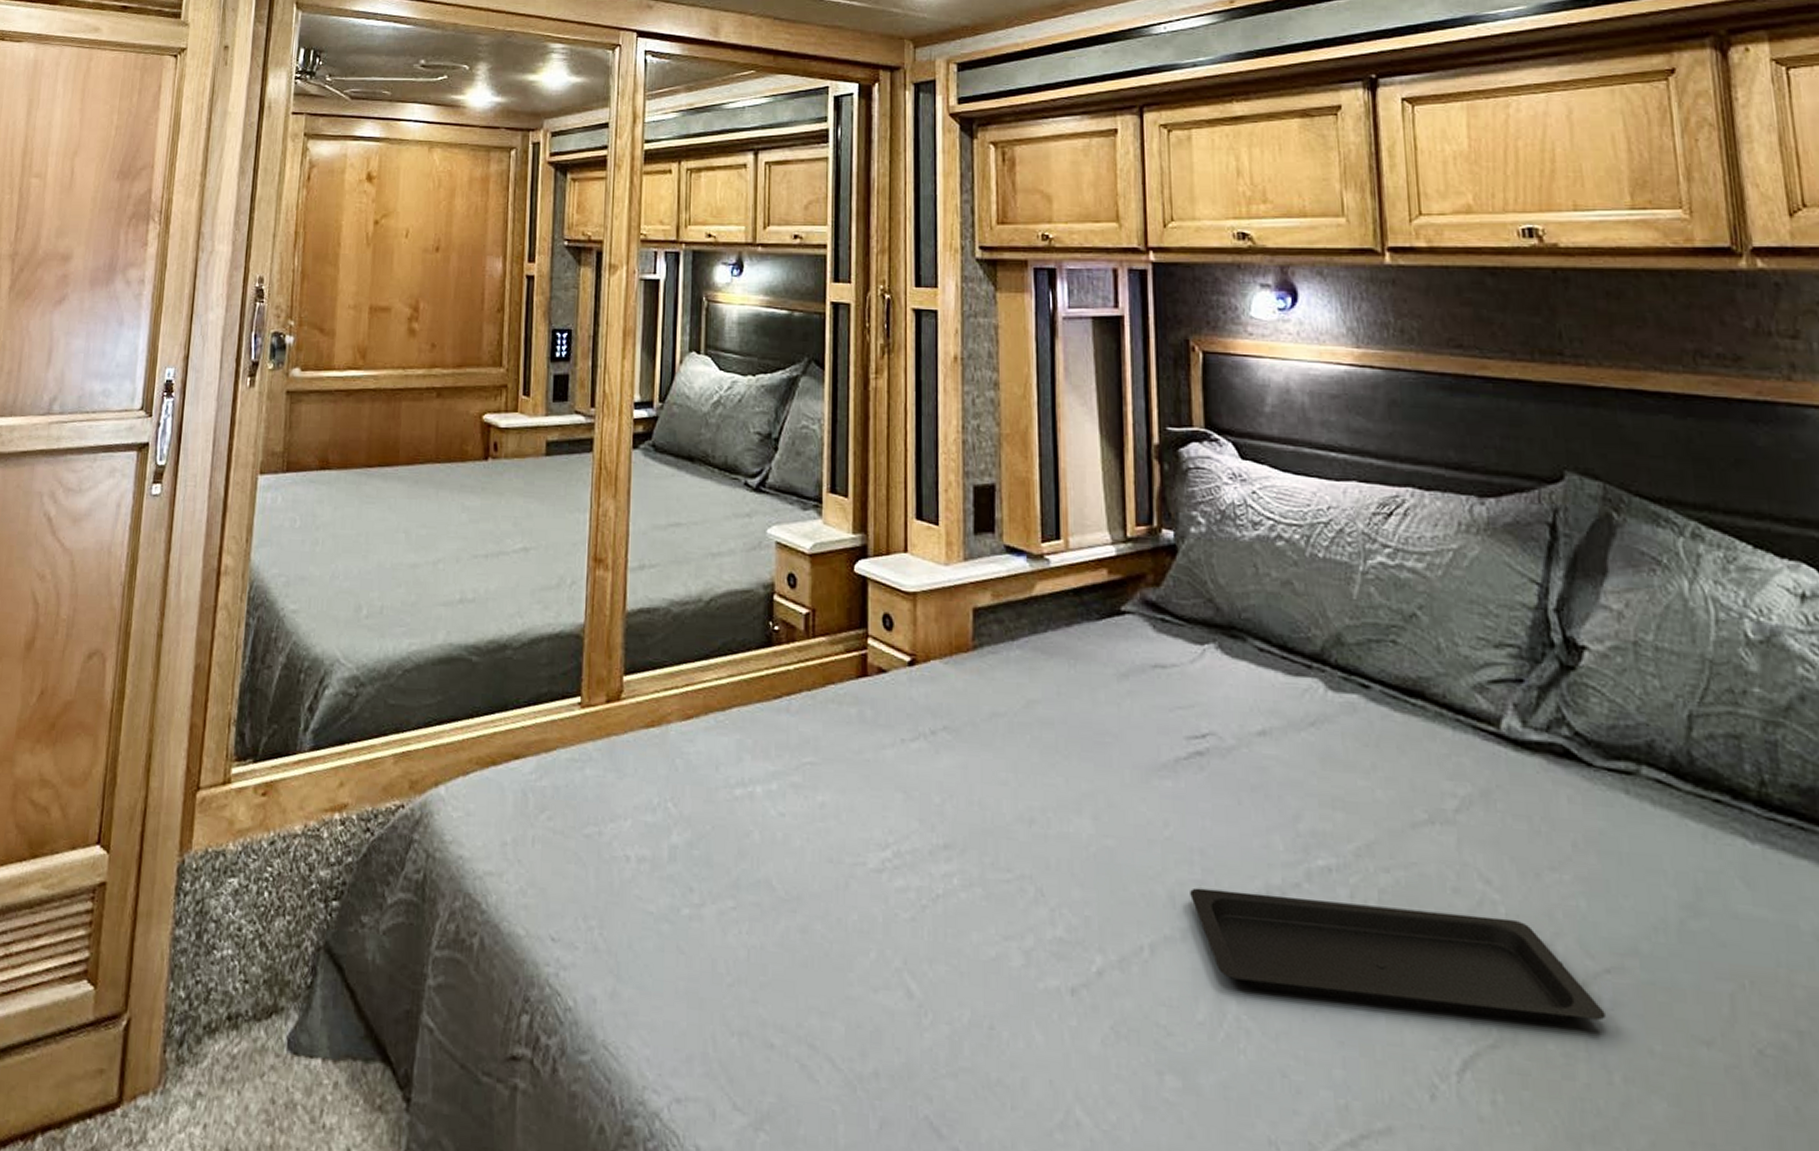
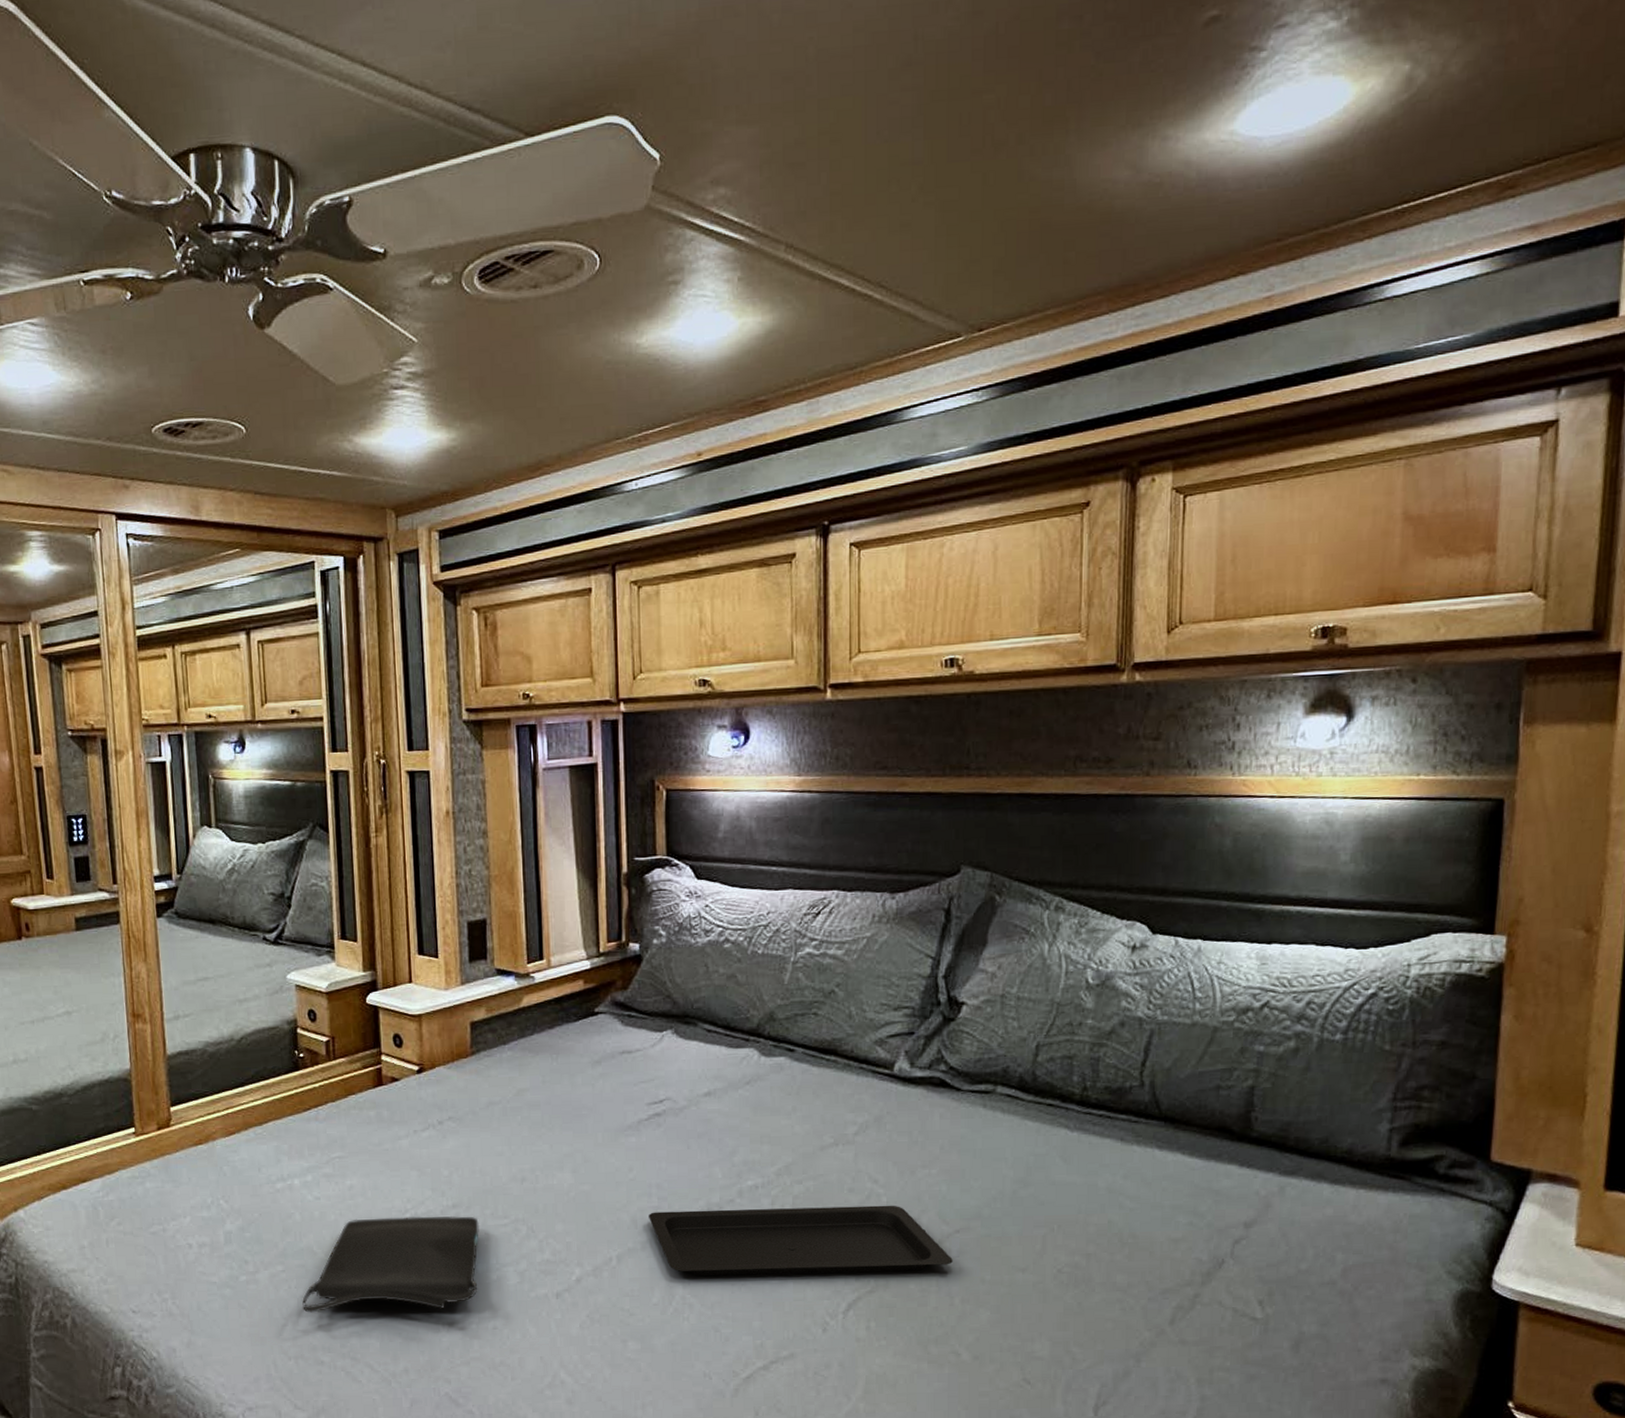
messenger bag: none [754,848,976,992] -> present [302,1216,479,1313]

